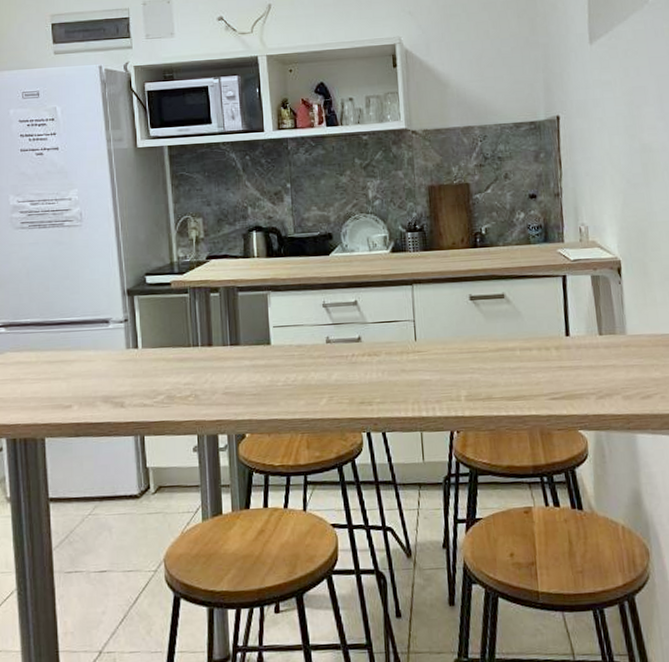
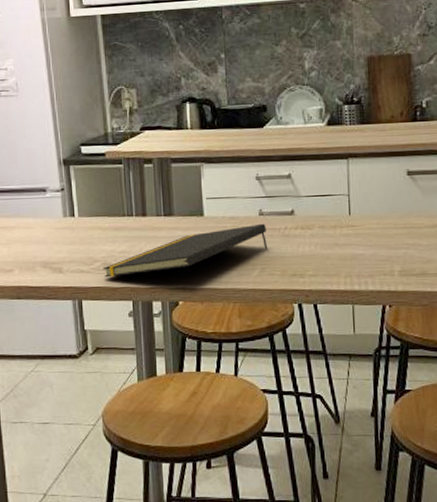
notepad: none [166,351,336,411] -> present [103,223,268,278]

